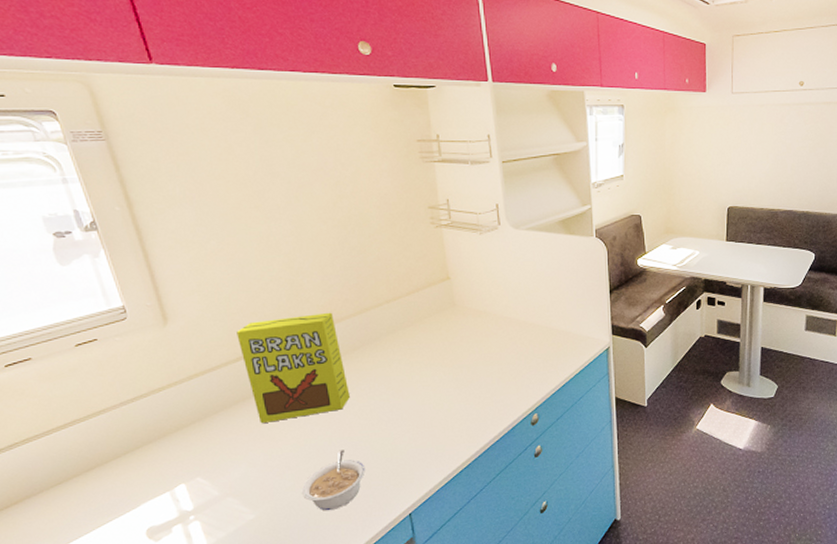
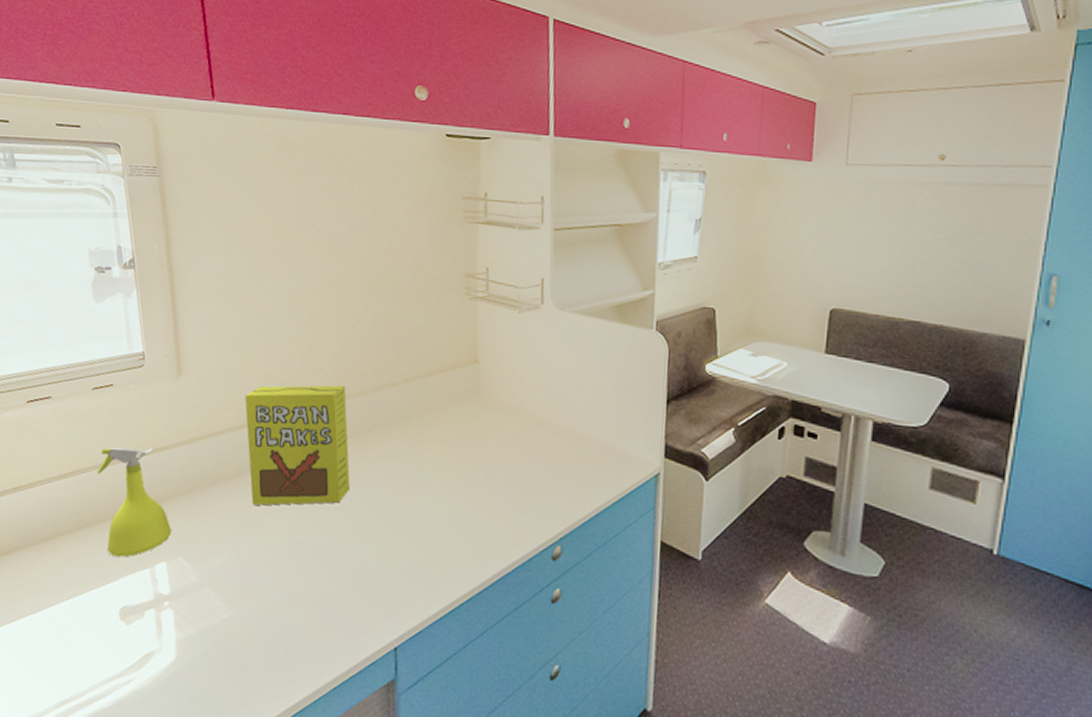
spray bottle: none [97,389,185,487] -> present [97,447,171,558]
legume: present [301,450,366,511] -> none [281,552,354,625]

